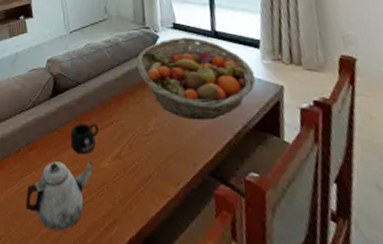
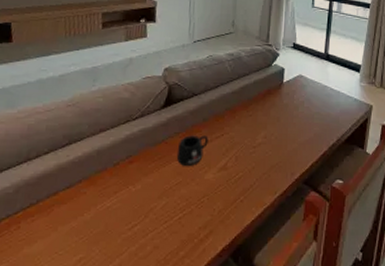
teapot: present [25,161,93,231] -> none [115,173,198,247]
fruit basket: present [136,37,255,120] -> none [254,57,352,134]

